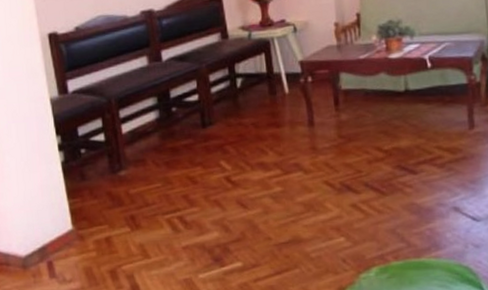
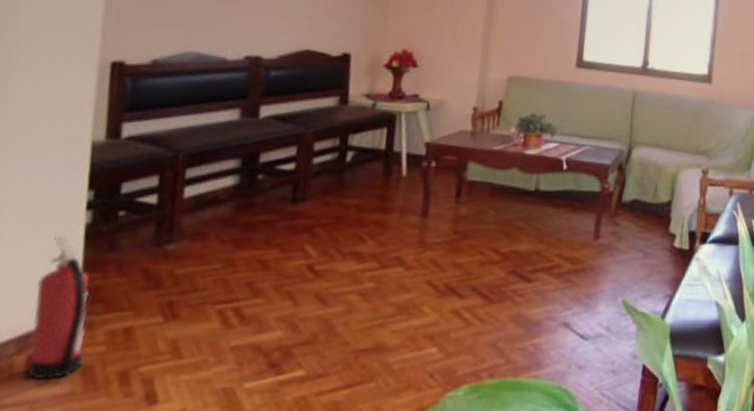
fire extinguisher: none [41,171,84,279] -> present [26,234,90,379]

